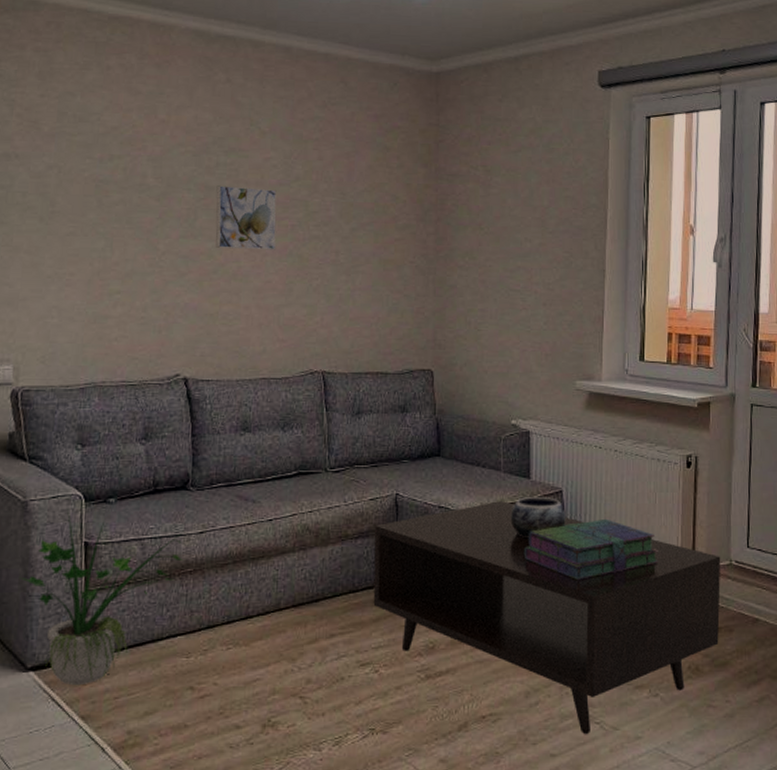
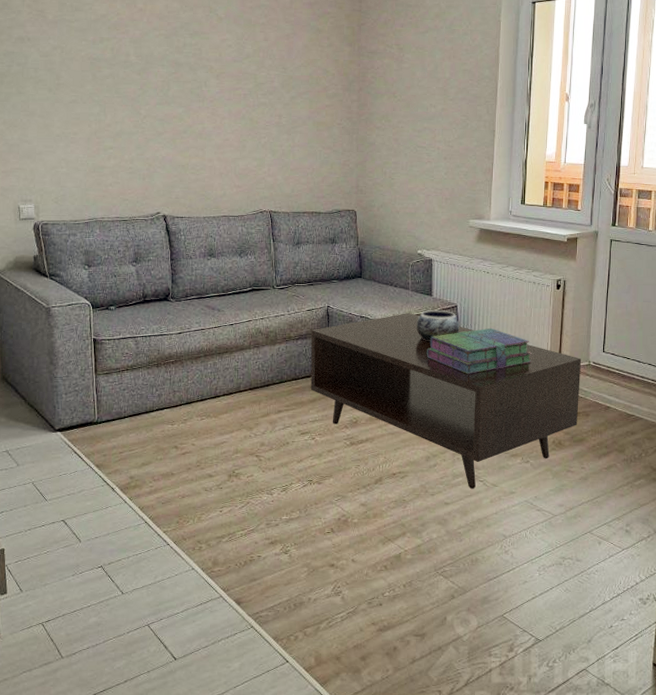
potted plant: present [20,510,184,684] -> none [47,314,167,442]
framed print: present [215,185,277,250] -> none [184,62,232,115]

